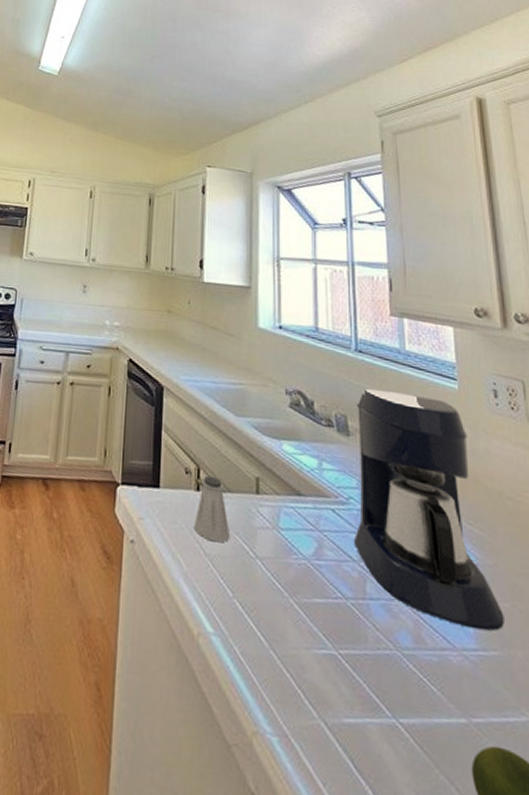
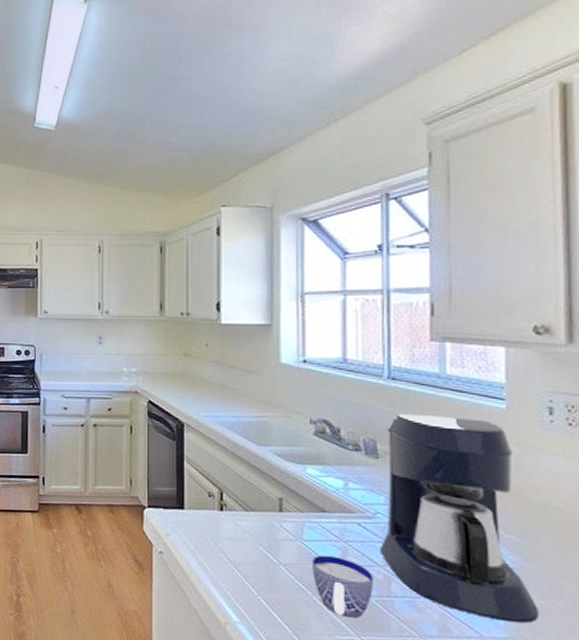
saltshaker: present [194,475,230,543] -> none [219,497,253,553]
cup: none [289,547,349,627] -> present [312,555,373,618]

